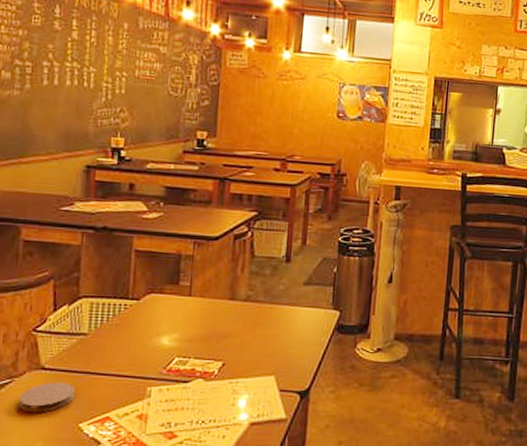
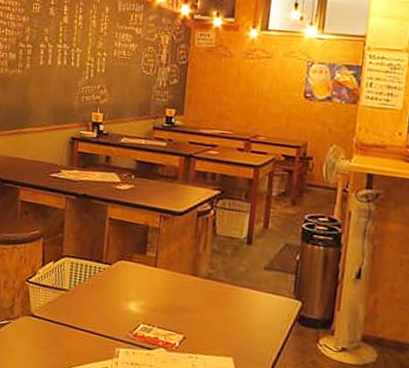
coaster: present [18,382,75,413] -> none [13,329,57,355]

